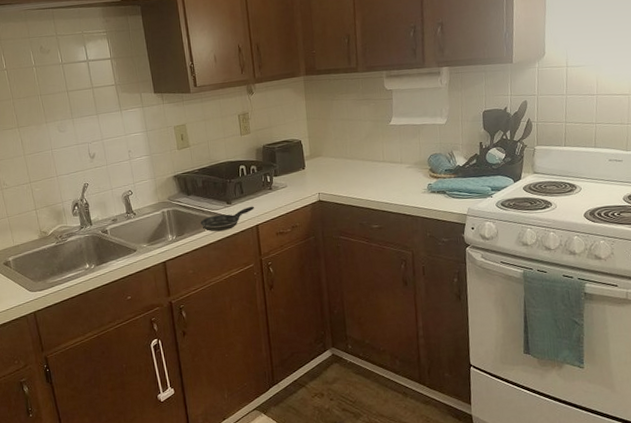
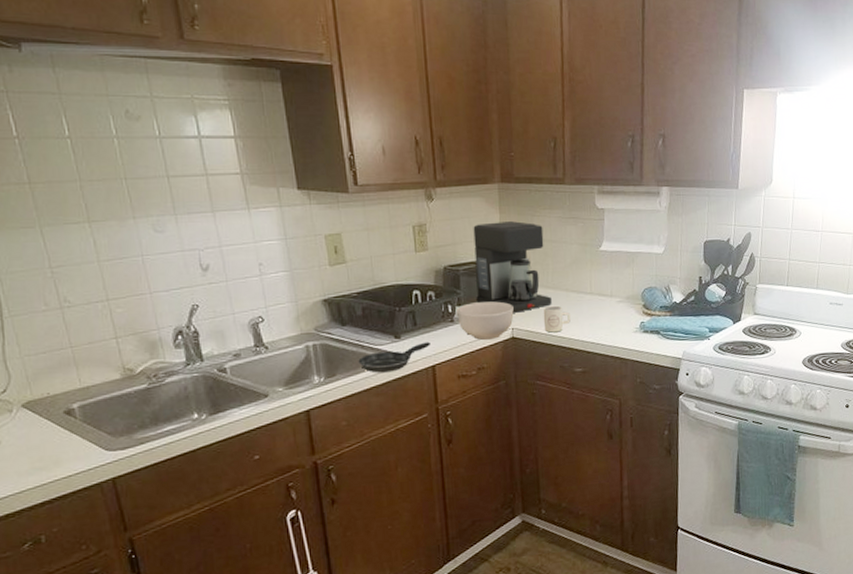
bowl: none [273,171,320,204] -> present [455,301,514,341]
coffee maker: none [285,105,351,180] -> present [473,221,552,313]
mug: none [343,172,367,196] -> present [543,305,570,333]

